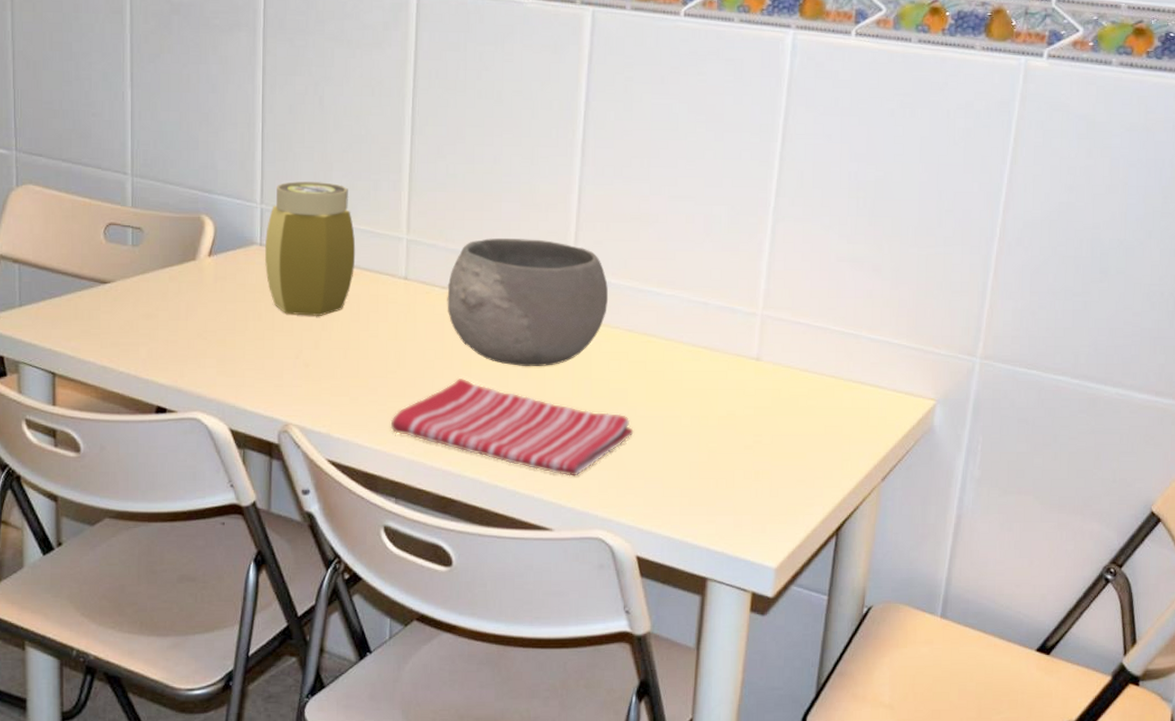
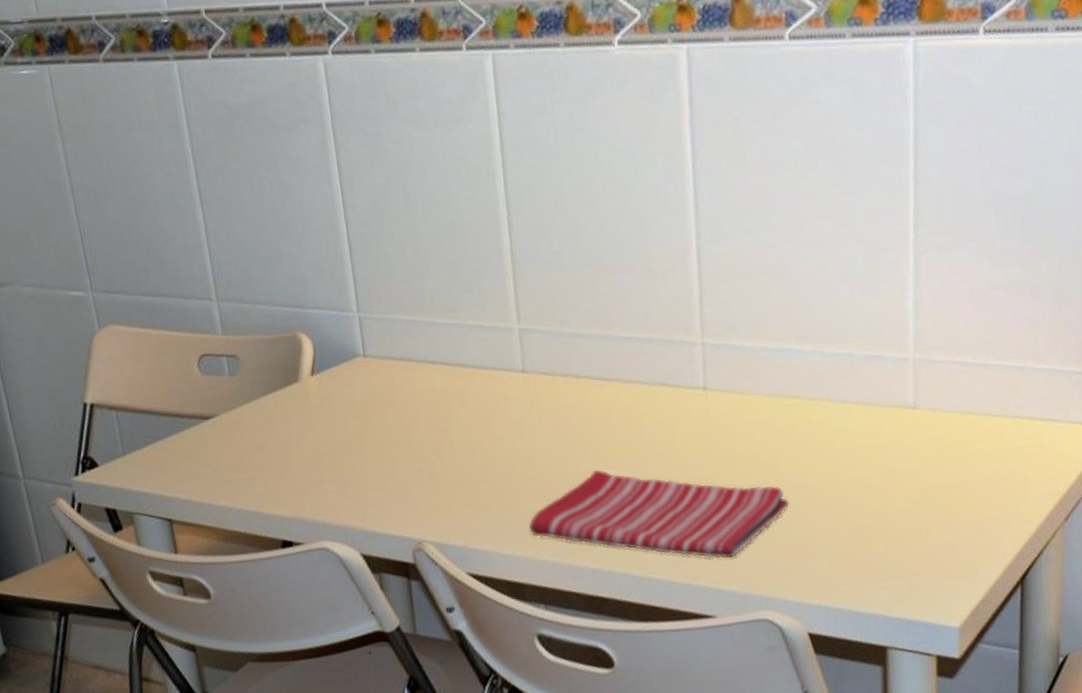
jar: present [265,181,356,317] -> none [368,279,468,427]
bowl: present [447,238,609,367] -> none [568,309,745,449]

